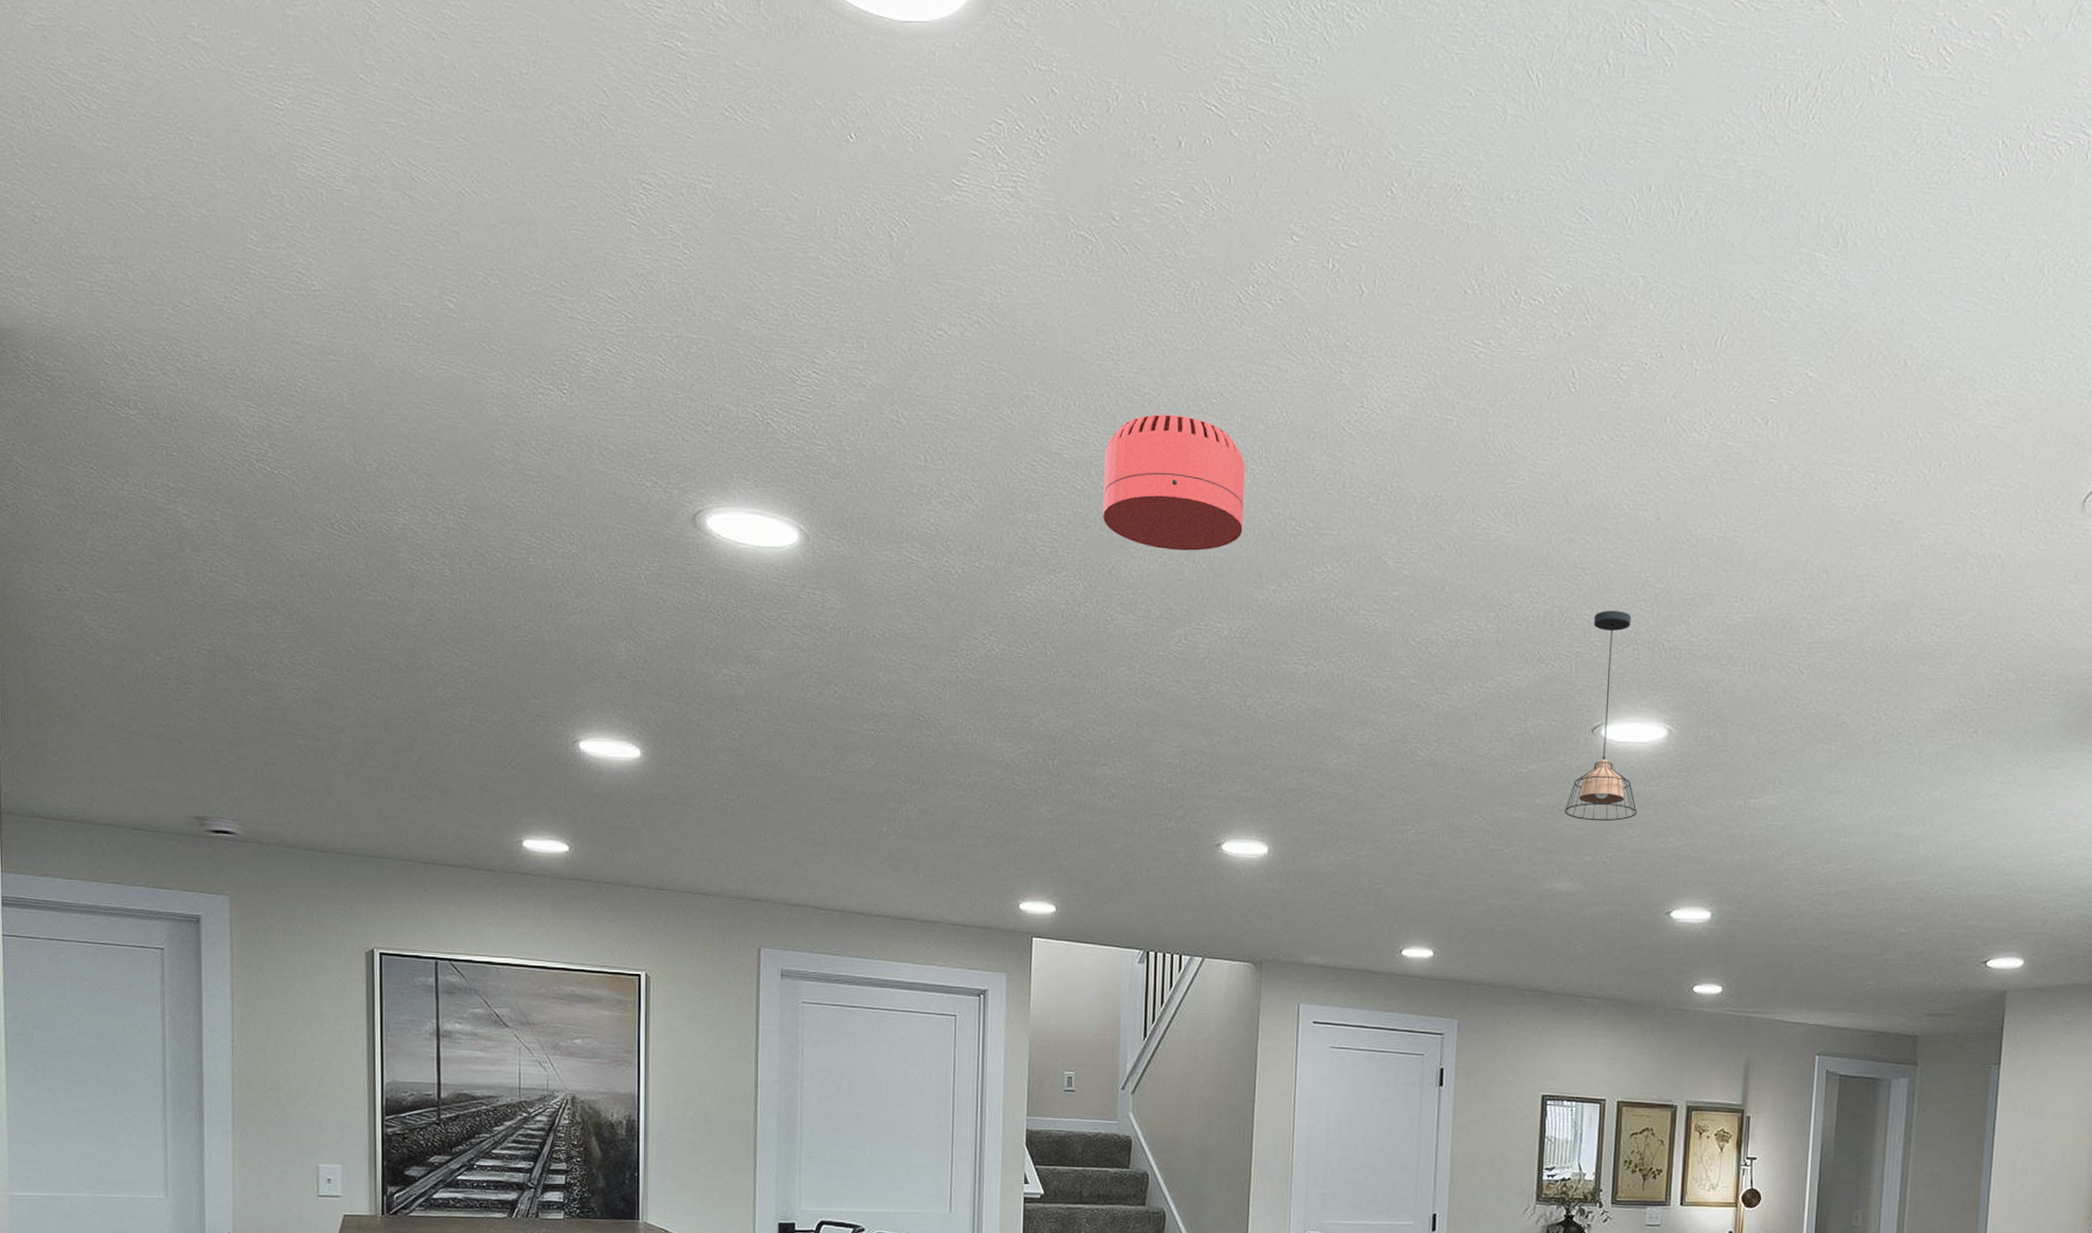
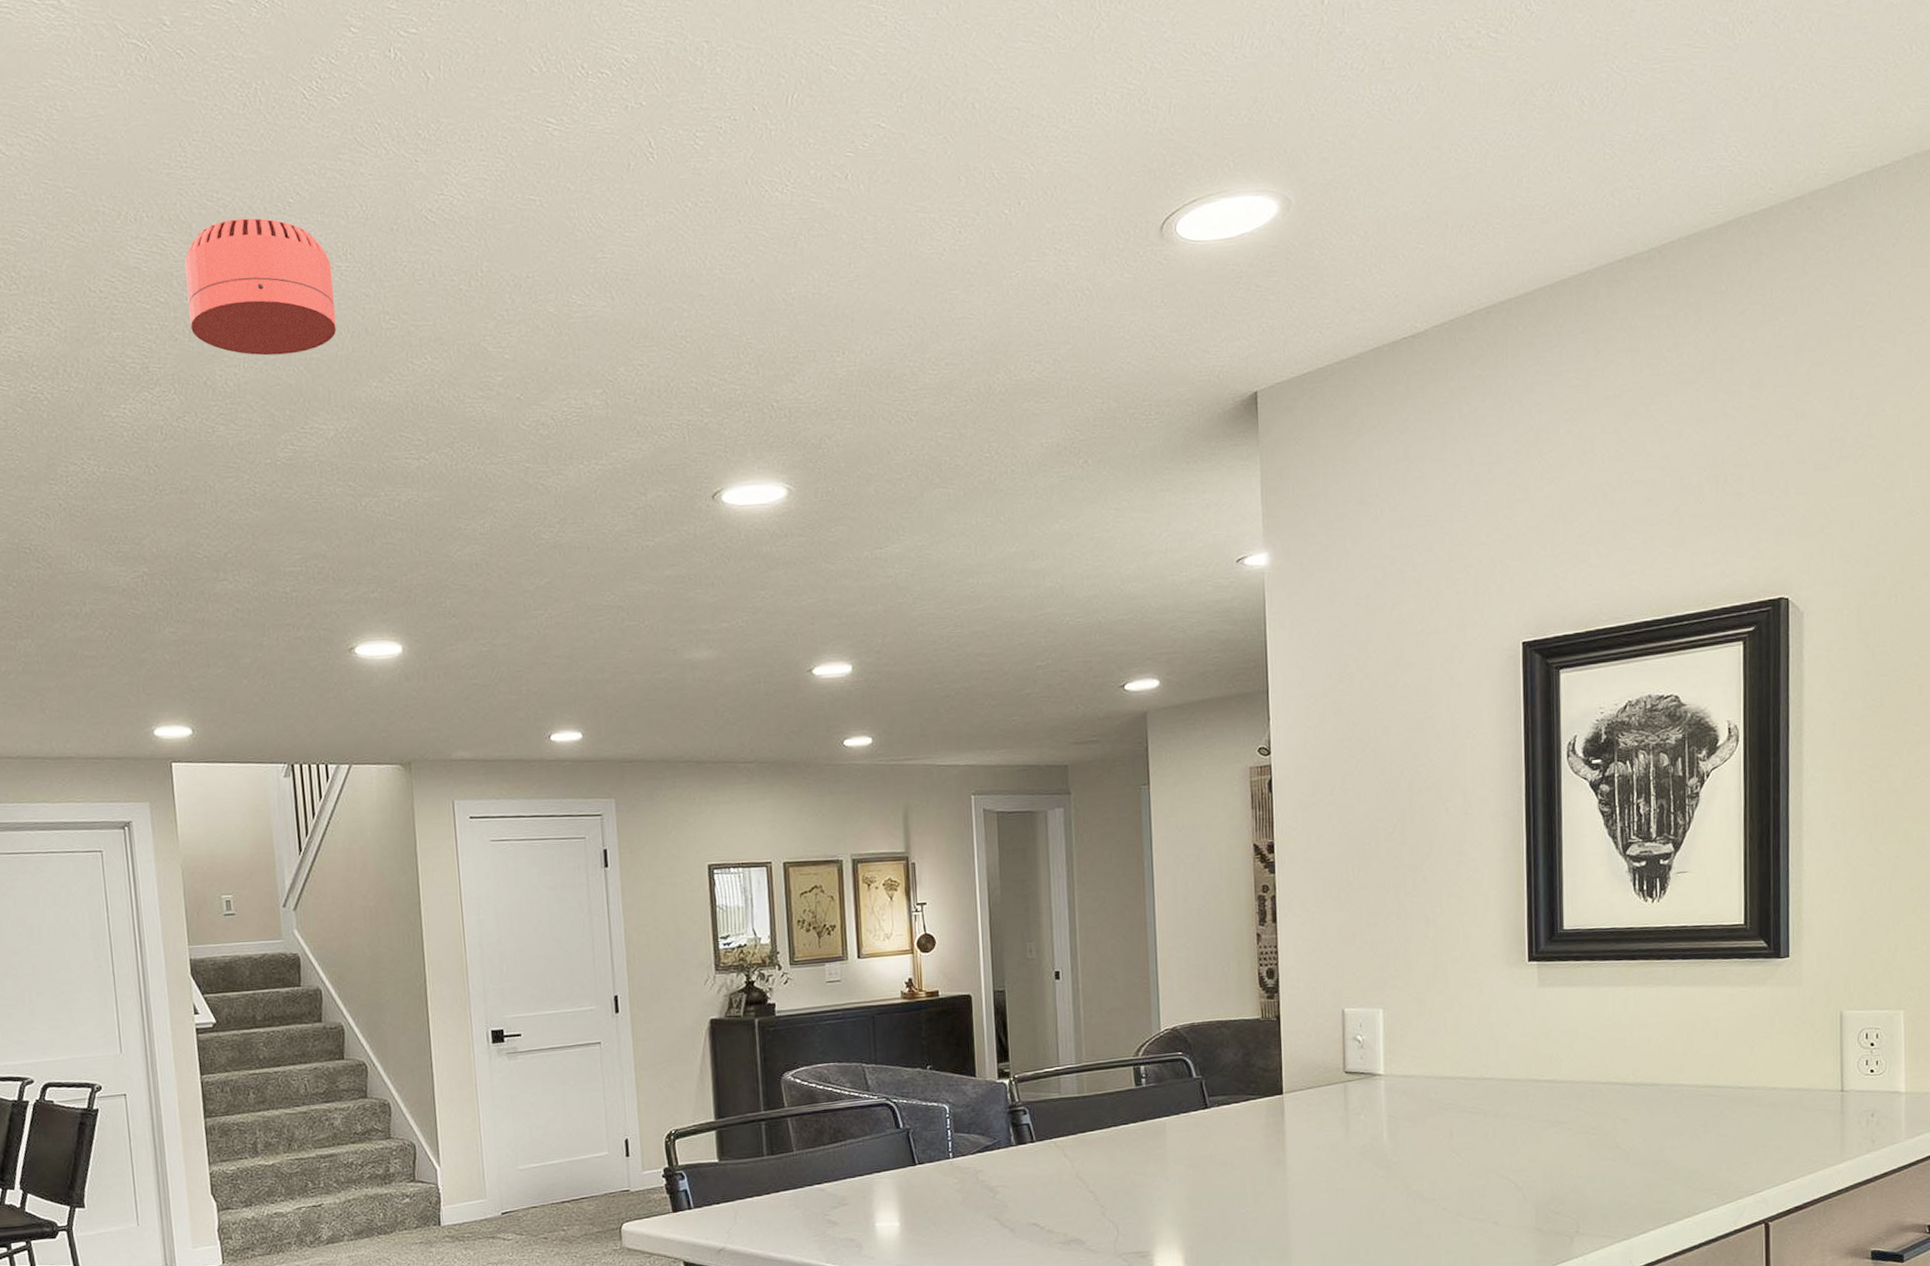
pendant light: present [1565,610,1637,822] -> none [695,375,767,587]

